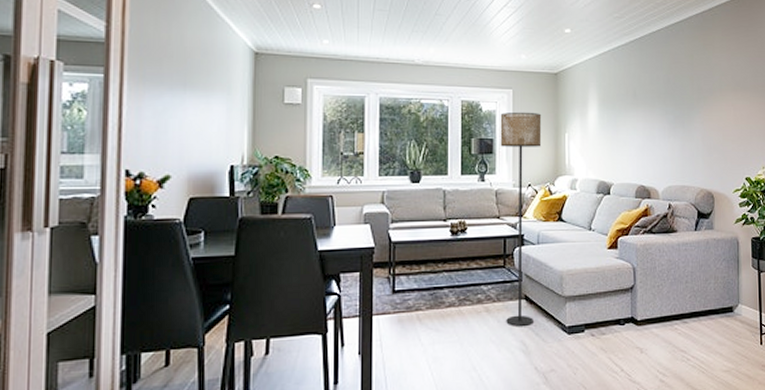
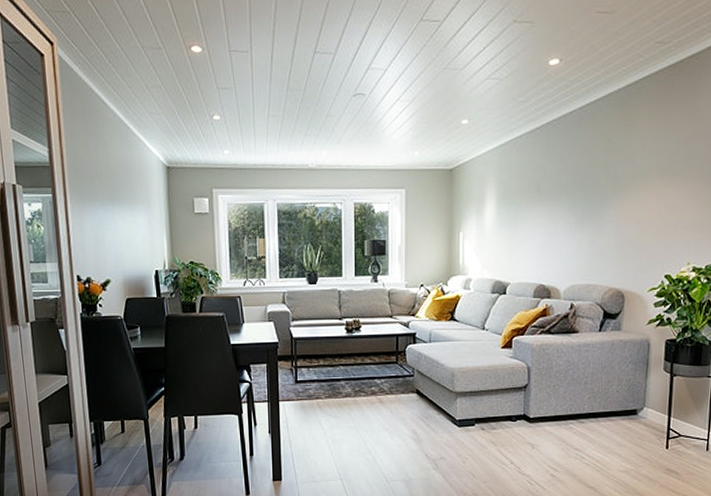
floor lamp: present [500,111,542,326] -> none [392,211,435,417]

